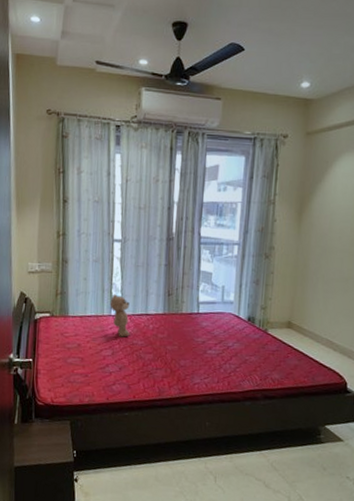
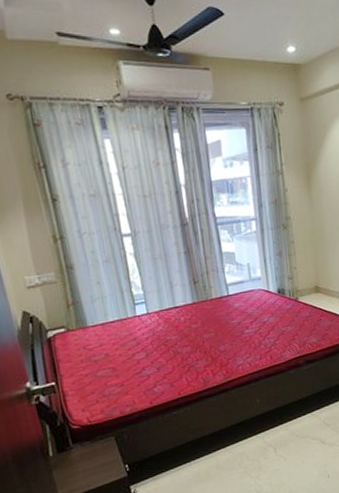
teddy bear: present [109,294,130,337] -> none [132,292,162,337]

